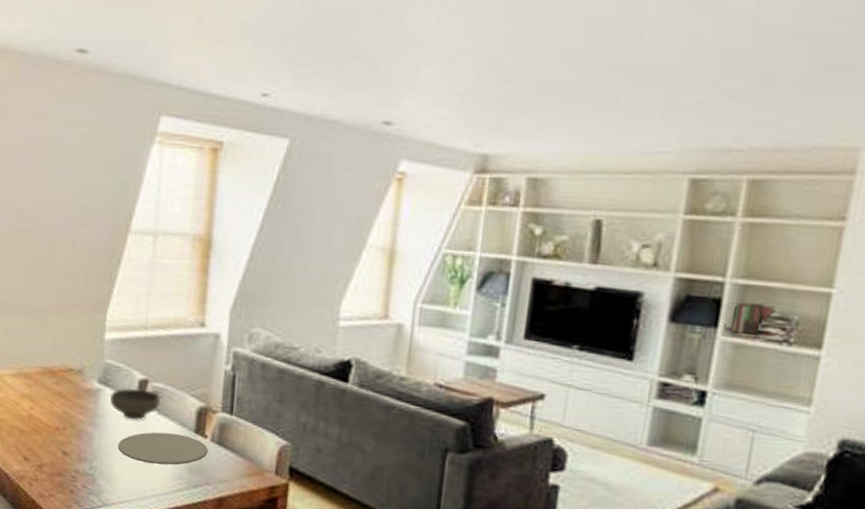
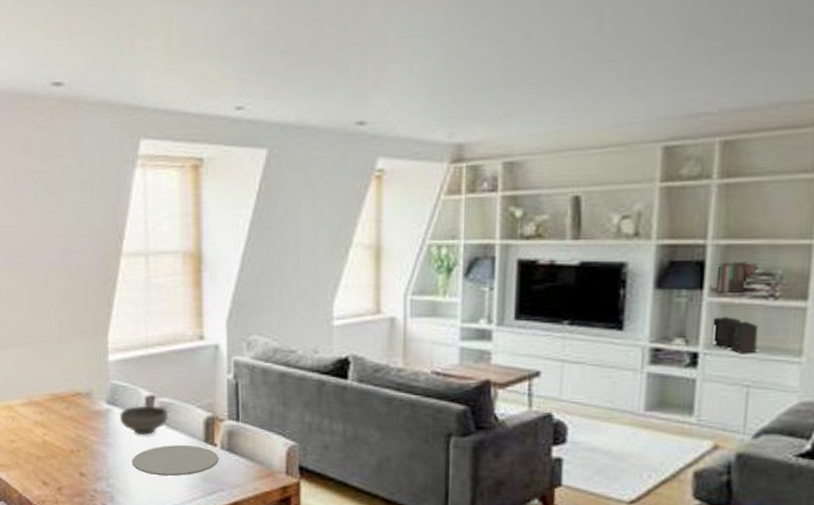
speaker: none [722,357,770,399] -> present [712,317,759,354]

